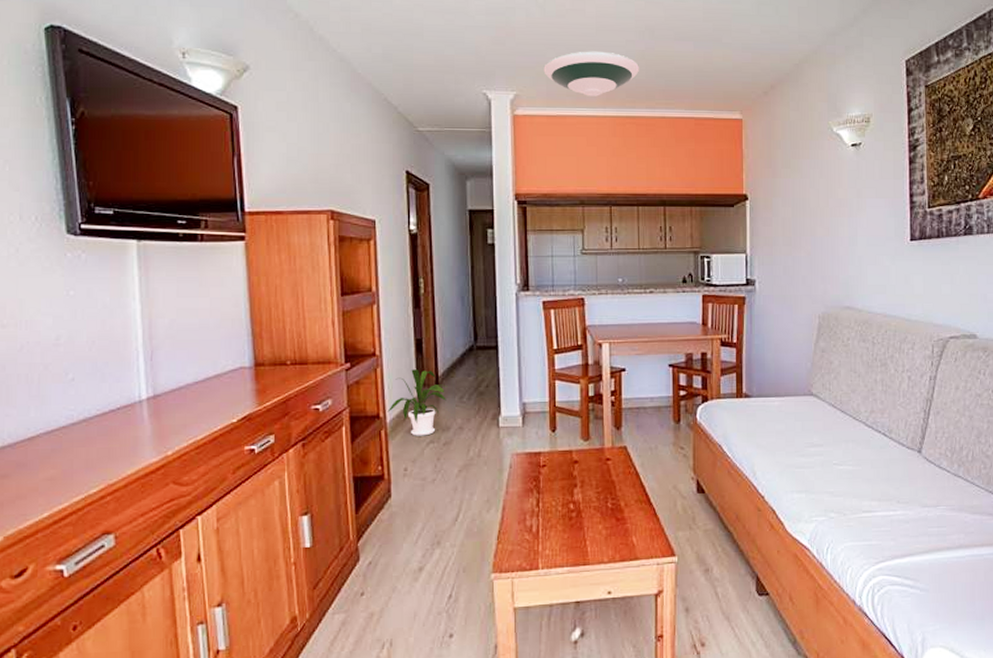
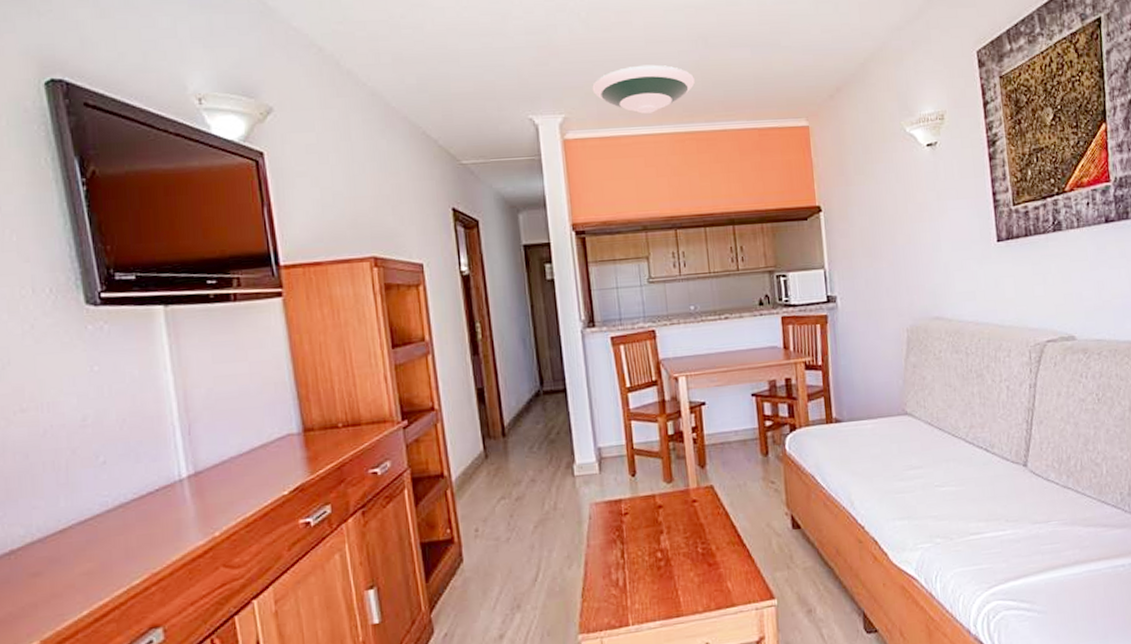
house plant: present [387,369,448,436] -> none [452,421,515,494]

